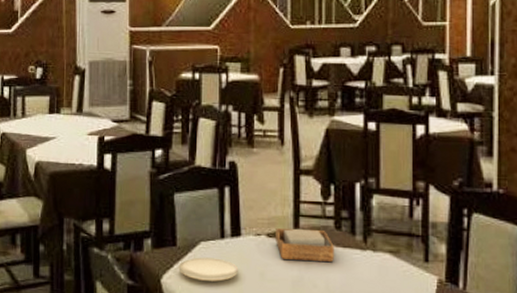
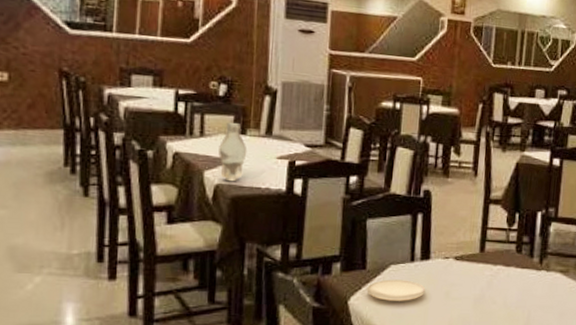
vase: none [38,102,62,159] -> present [218,122,247,182]
napkin holder: present [276,228,334,263] -> none [462,251,514,282]

